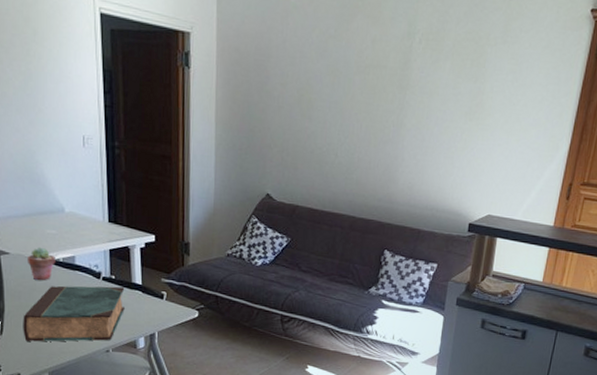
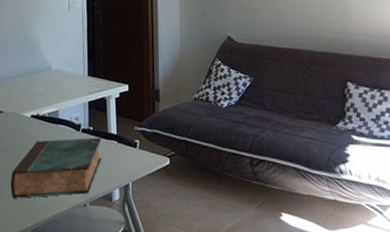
potted succulent: present [28,247,56,281] -> none [18,104,42,137]

